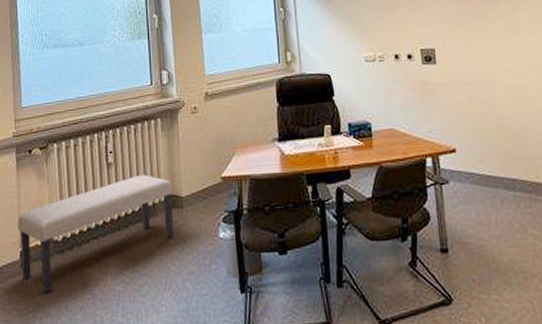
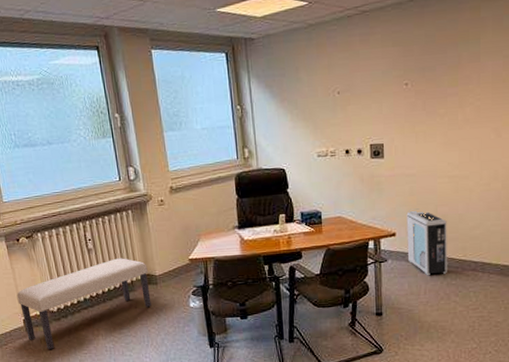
air purifier: none [466,120,520,202] -> present [406,208,447,276]

